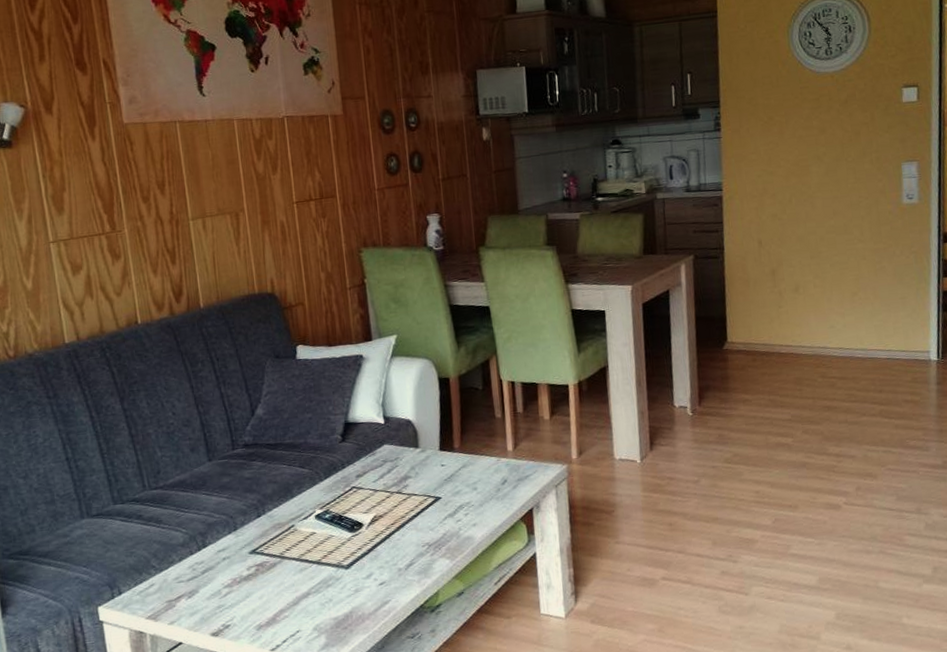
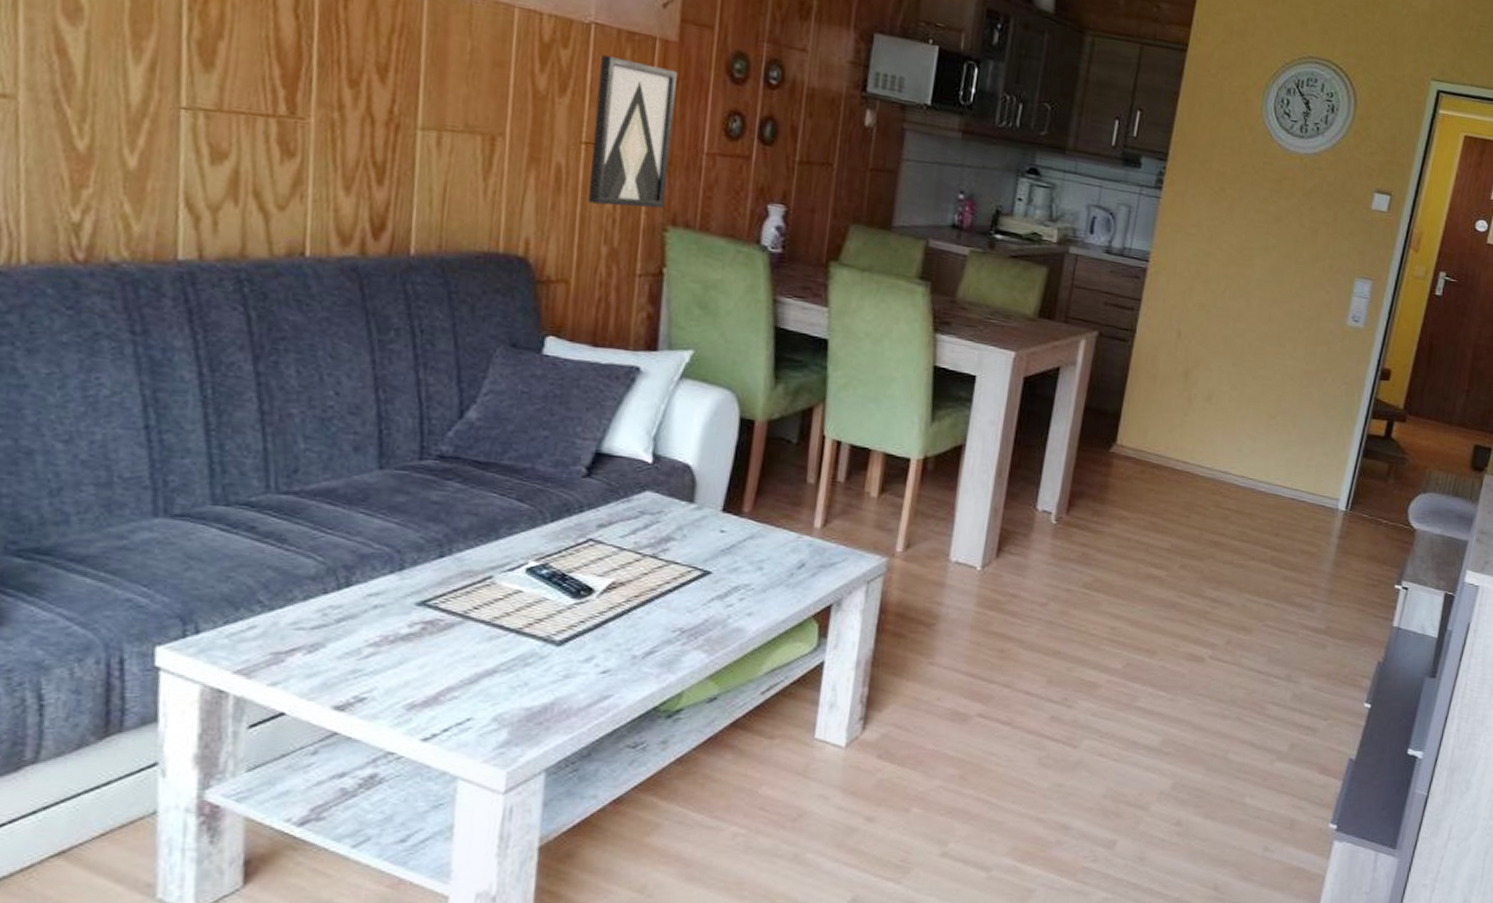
wall art: none [295,135,356,244] -> present [588,54,677,209]

